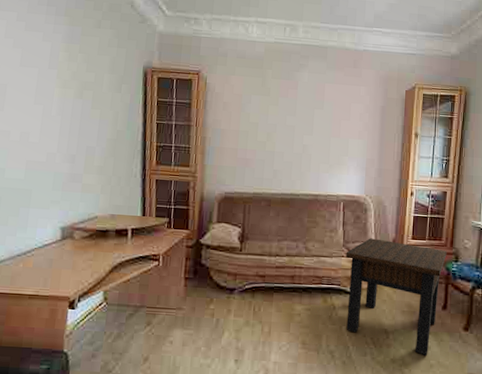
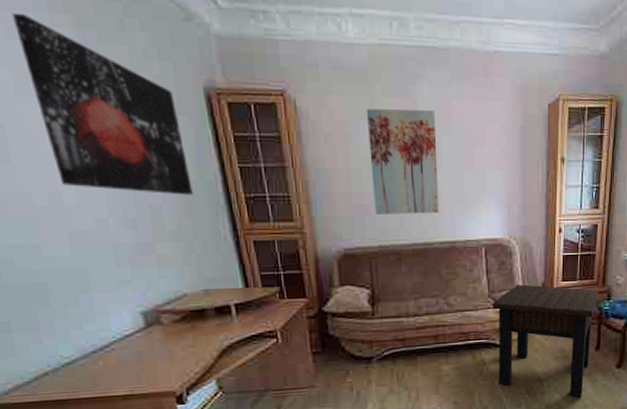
wall art: none [31,15,122,141] -> present [11,12,193,196]
wall art: none [254,87,312,171] -> present [366,109,439,214]

